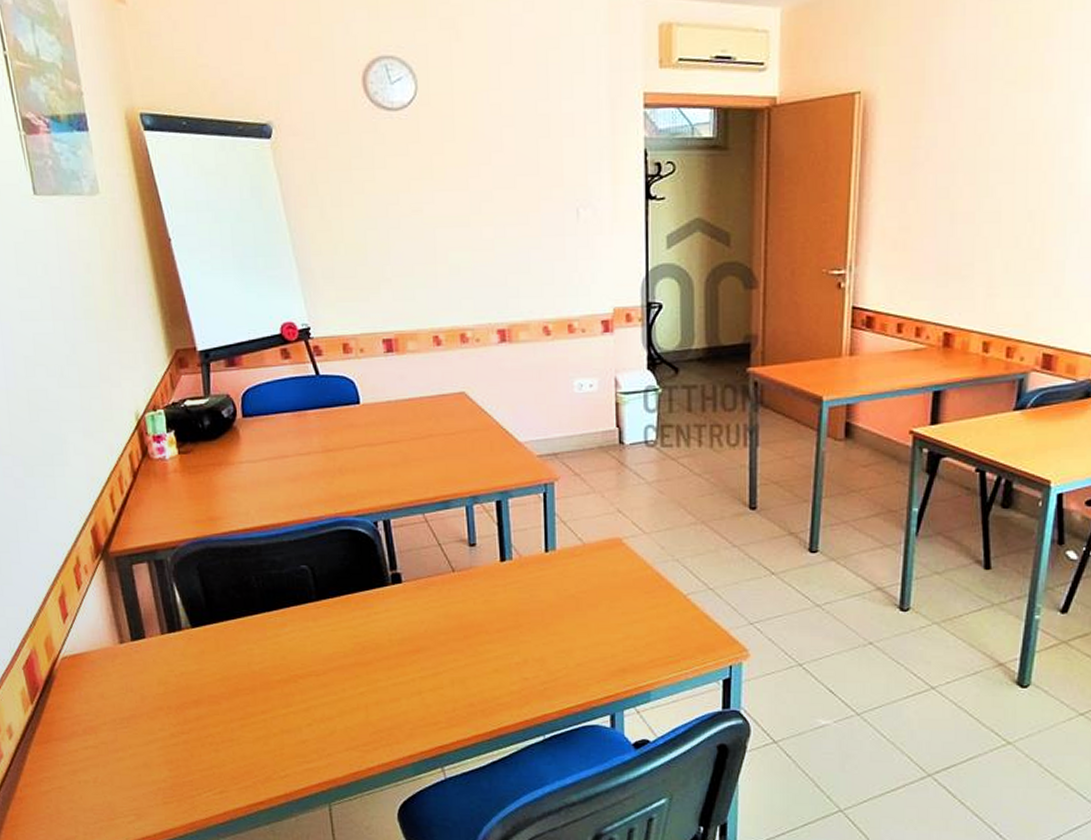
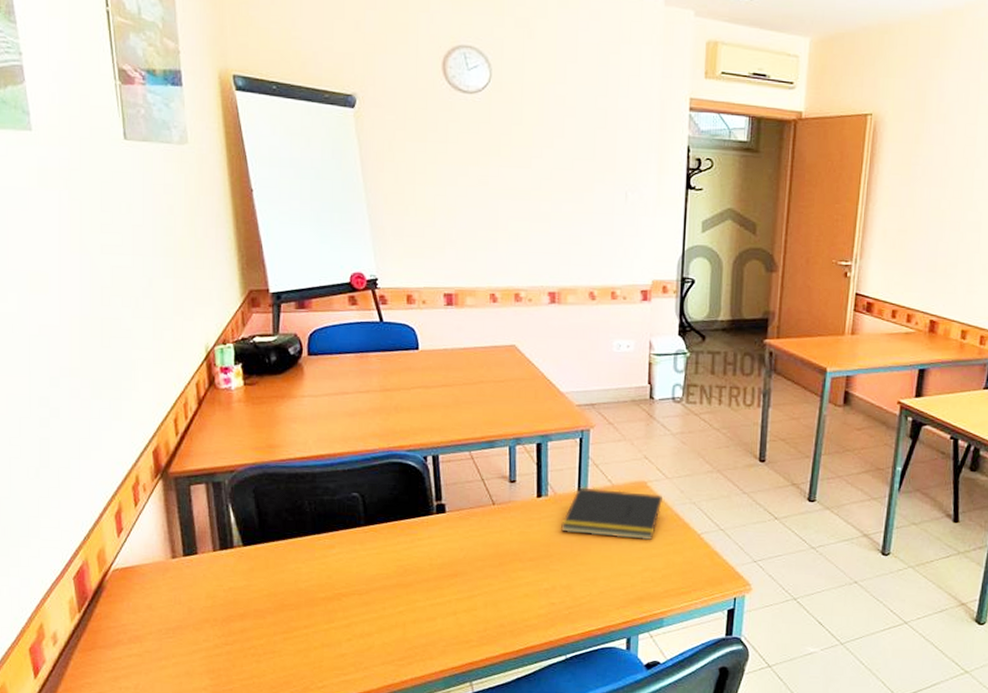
notepad: none [529,548,642,605] -> present [561,487,663,541]

